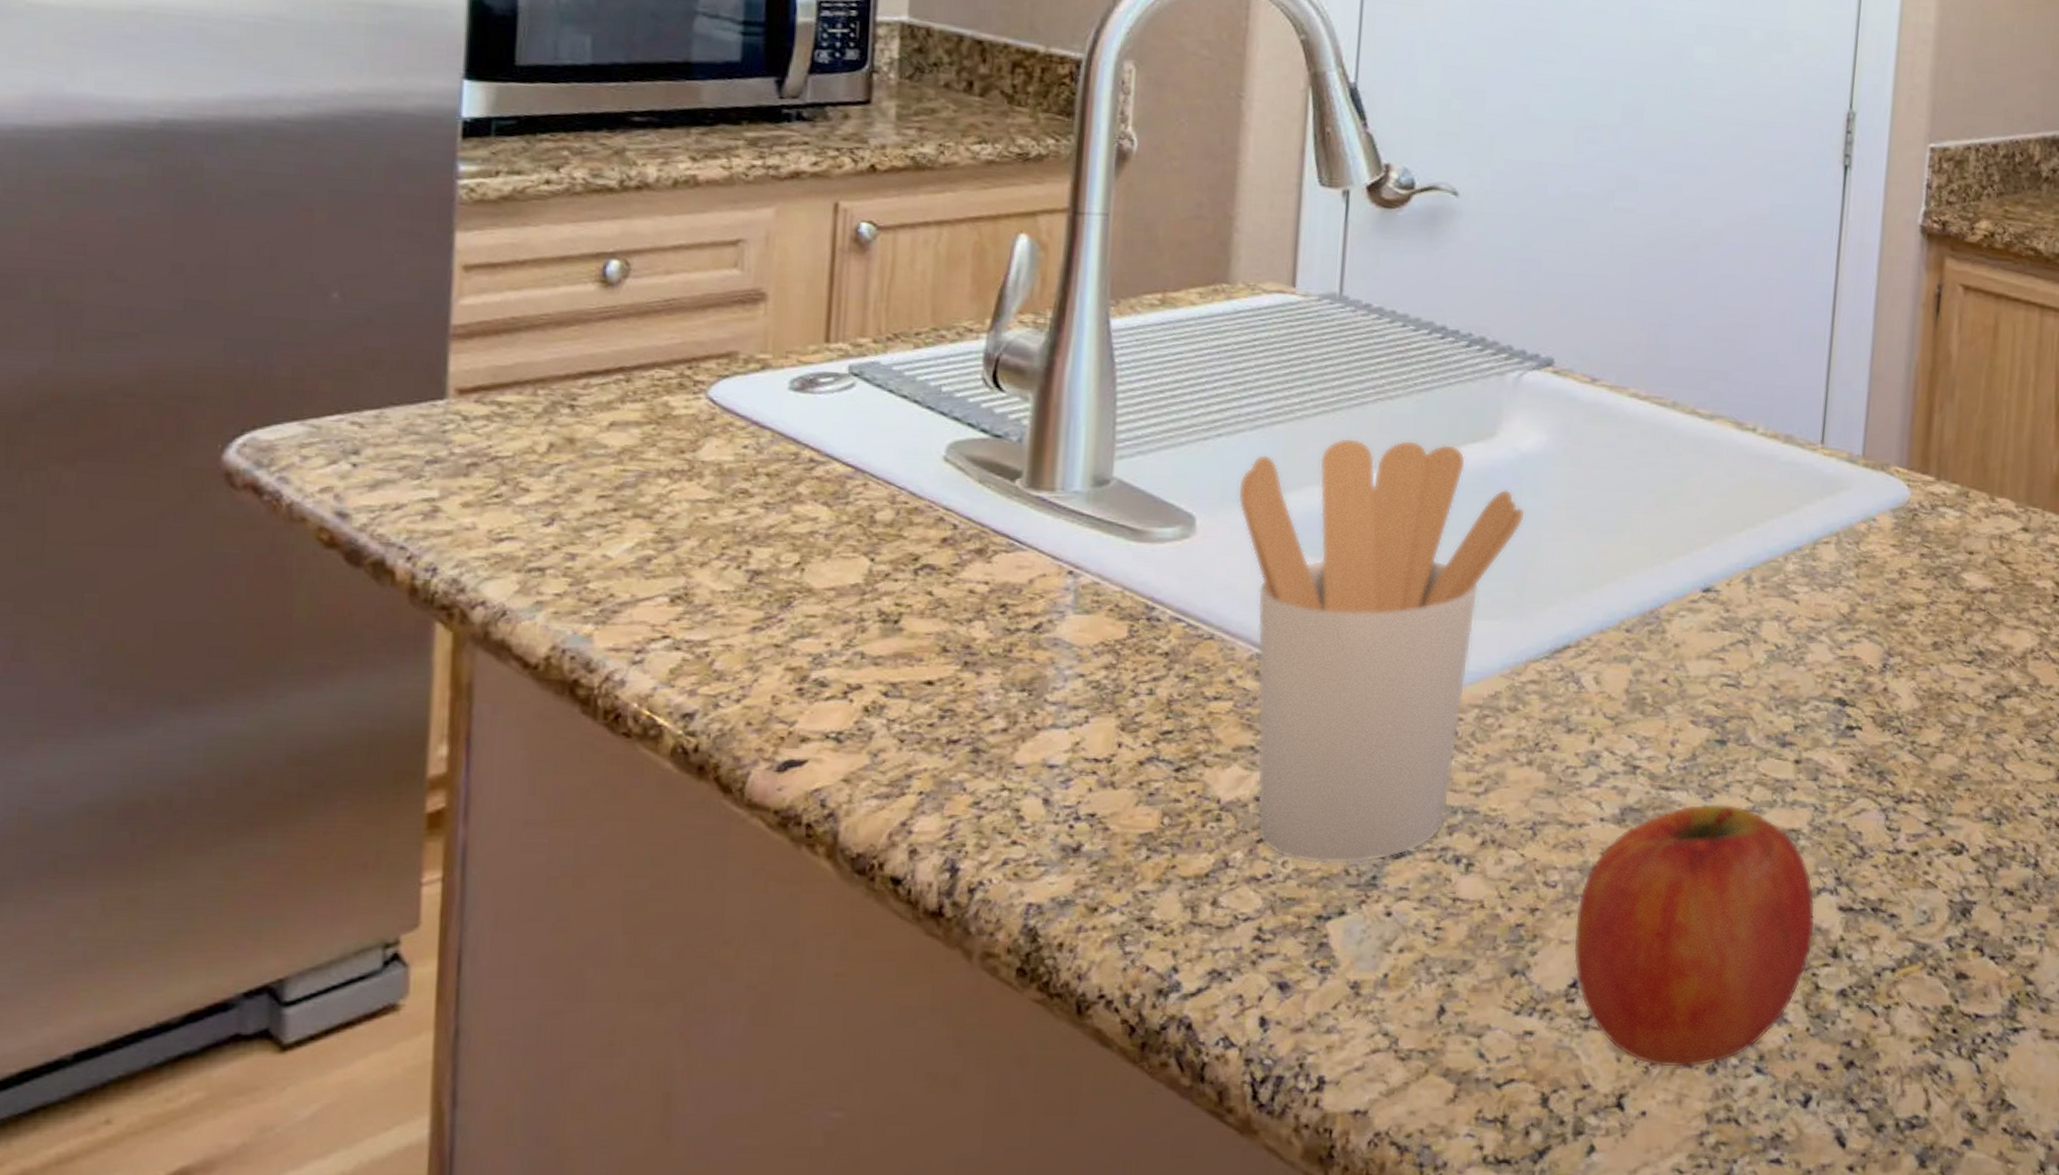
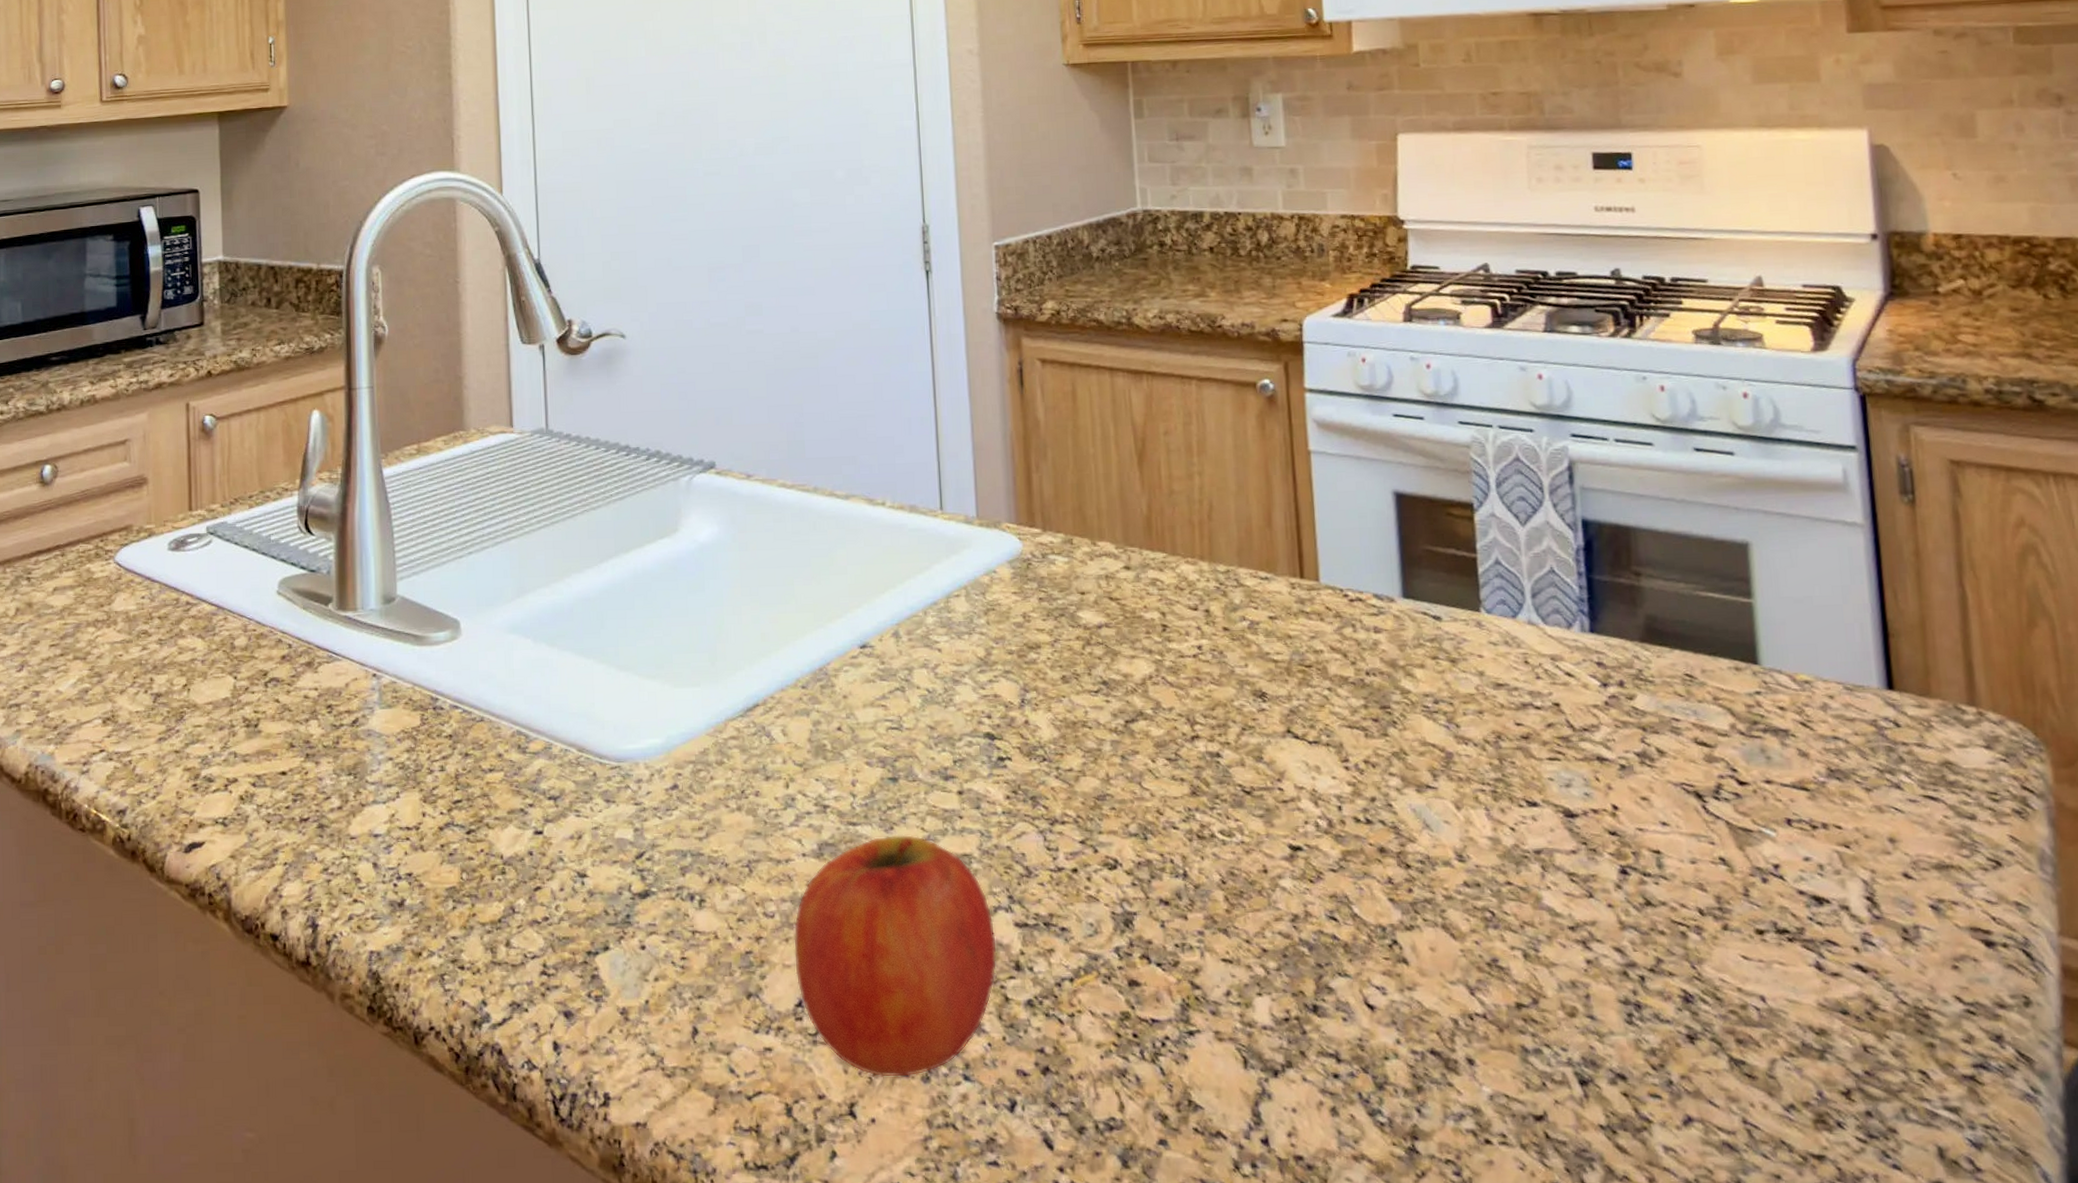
utensil holder: present [1237,437,1526,865] -> none [488,542,710,907]

